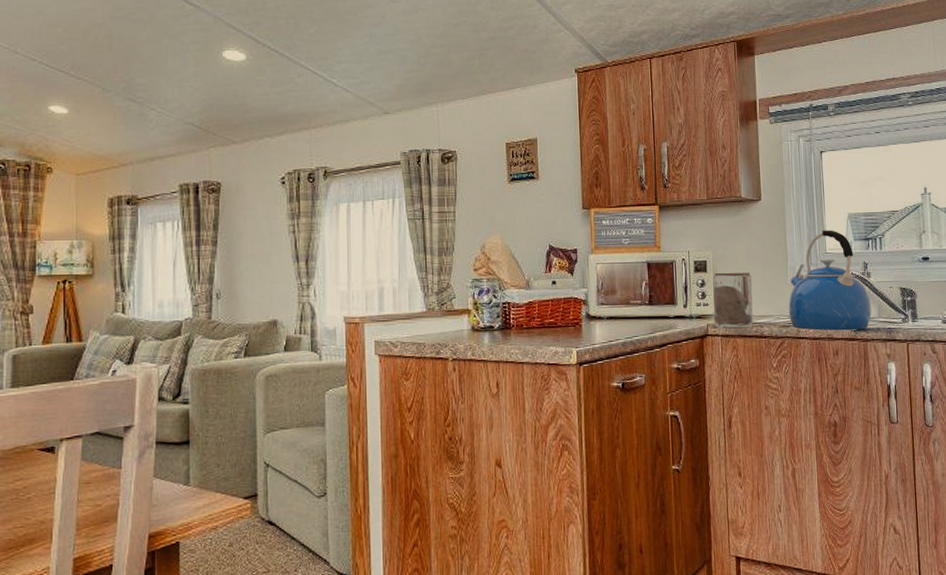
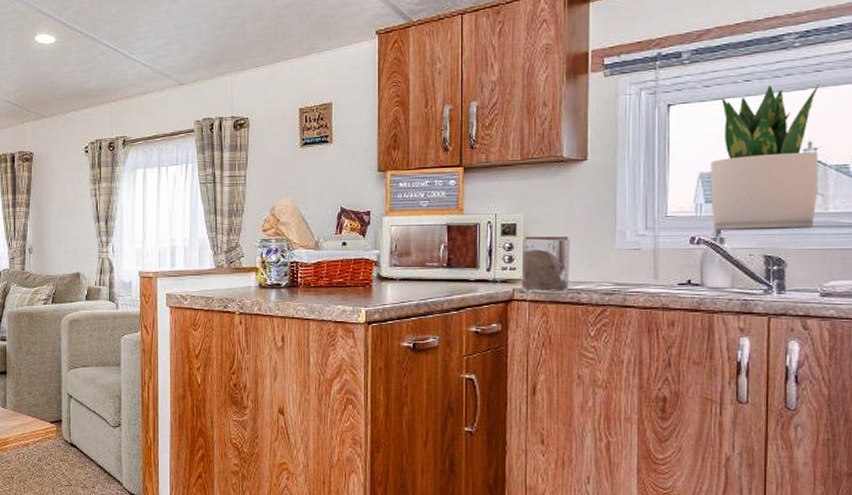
kettle: present [788,230,872,331] -> none [613,191,722,301]
planter: none [856,137,934,266] -> present [711,83,820,231]

